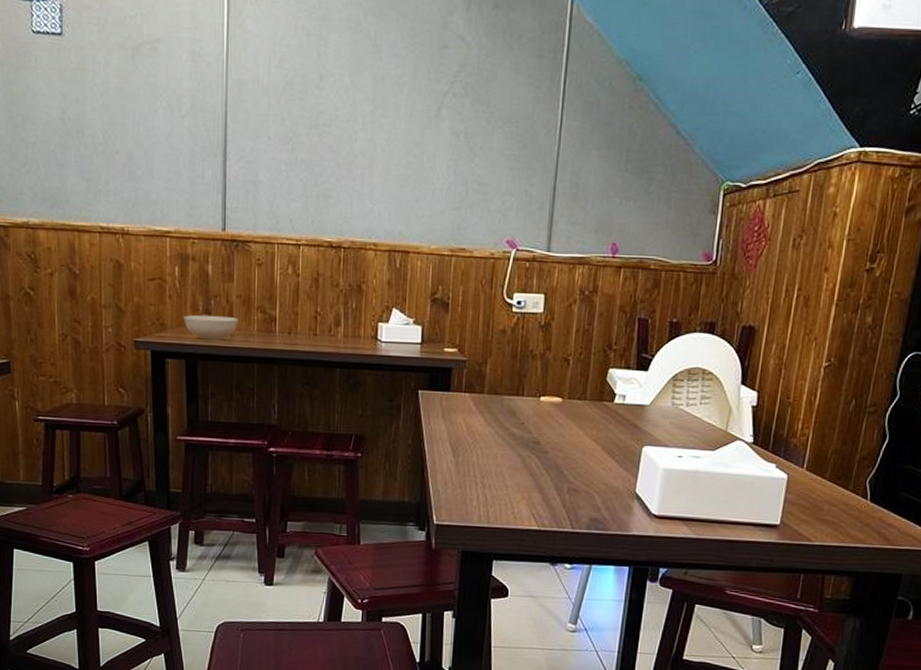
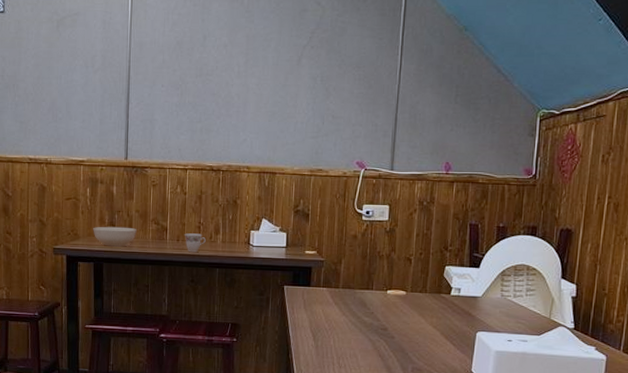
teacup: none [297,325,324,349] -> present [184,233,206,253]

